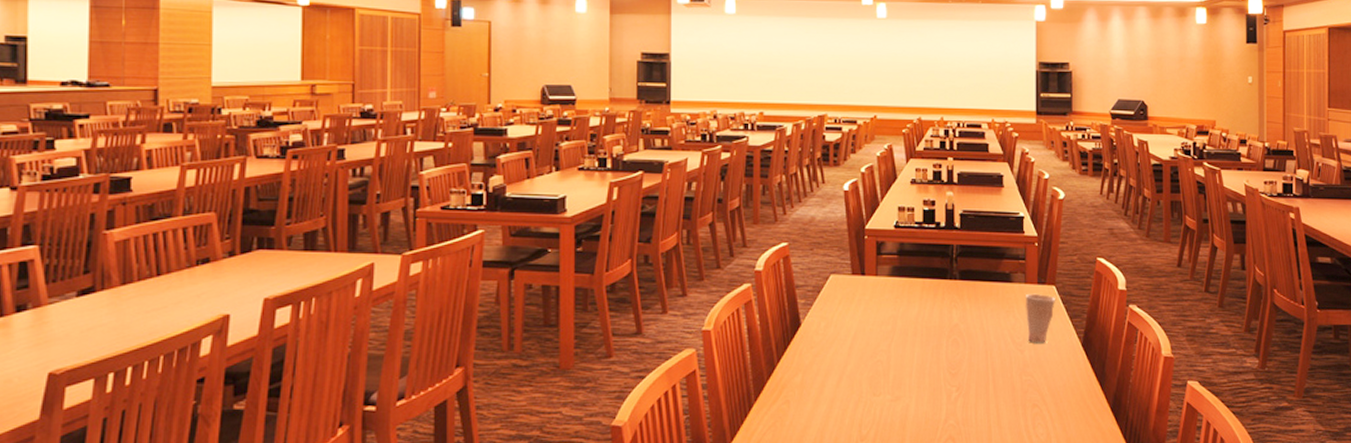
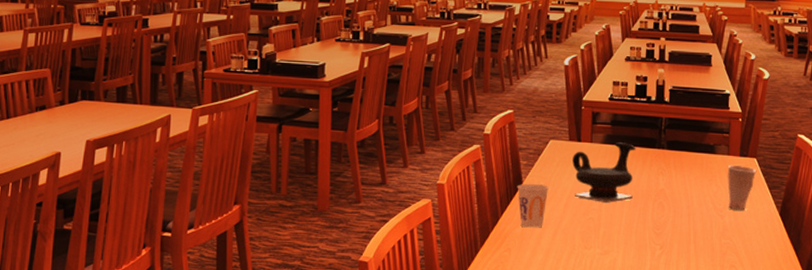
cup: none [794,324,830,376] -> present [517,183,548,228]
teapot: none [856,273,926,342] -> present [572,141,636,203]

